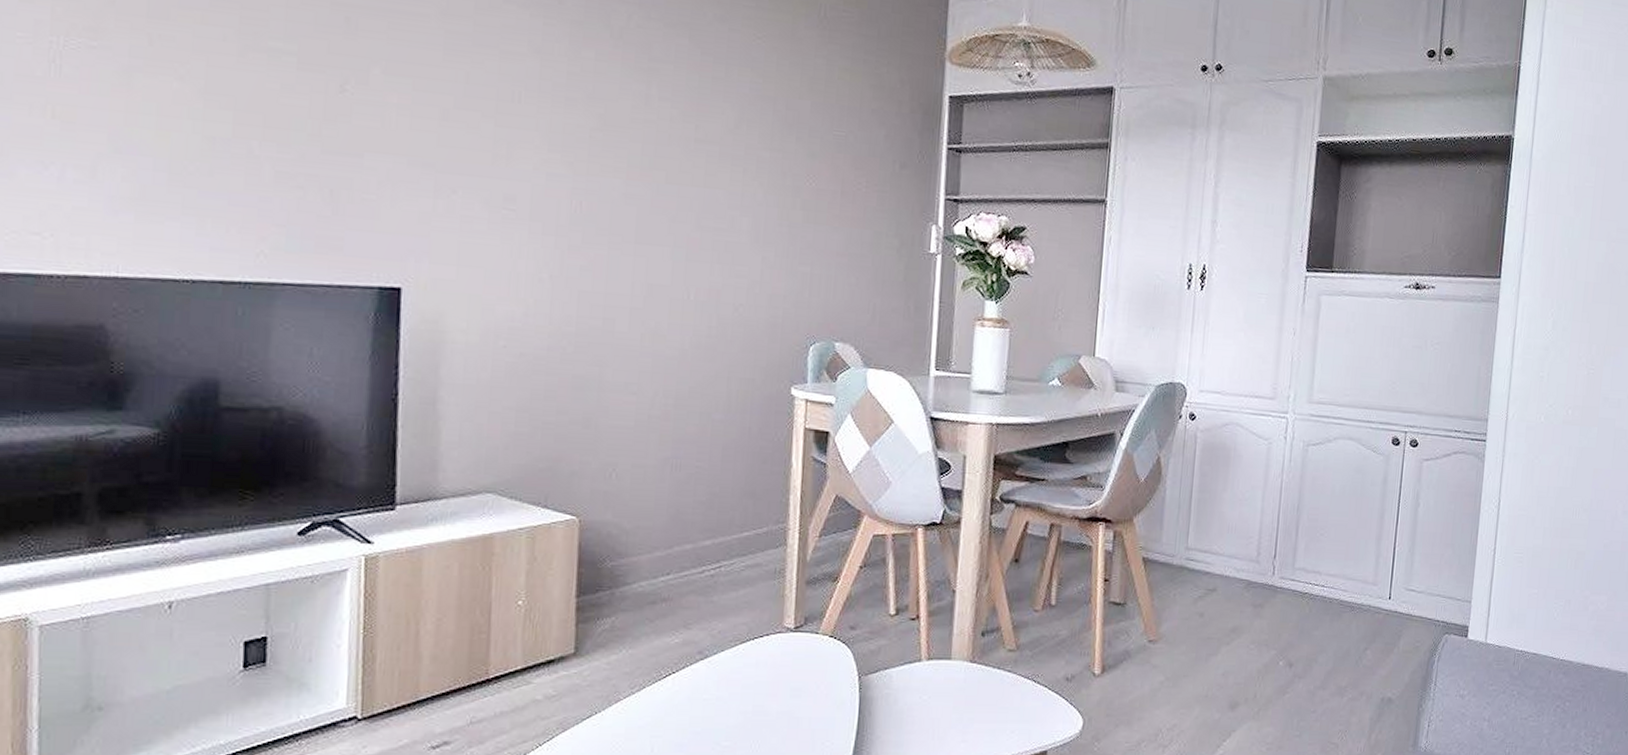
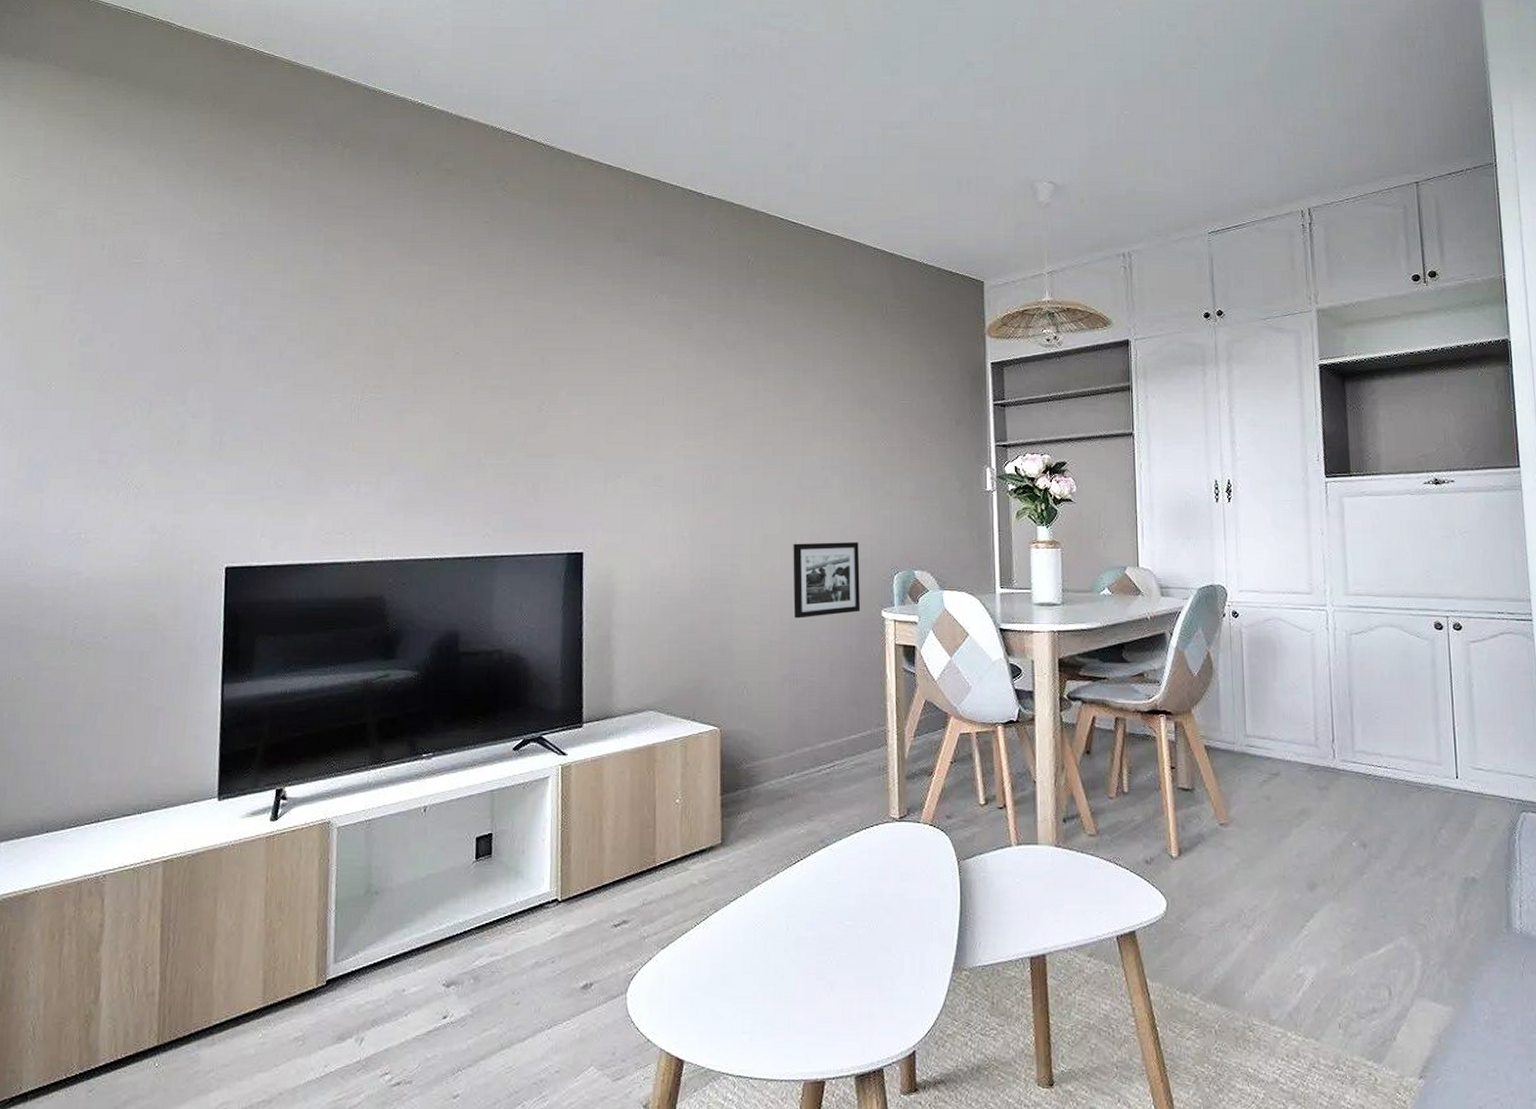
picture frame: none [681,297,769,391] -> present [793,542,861,619]

